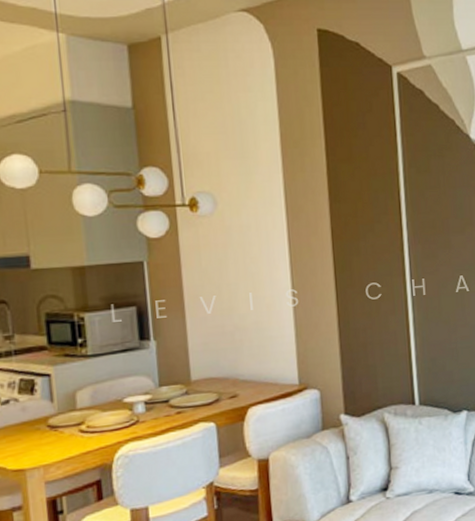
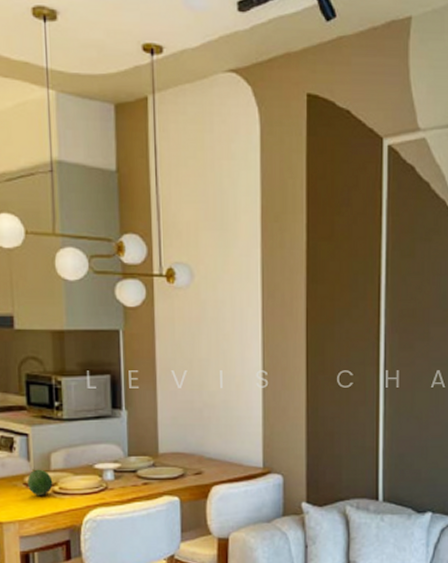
fruit: none [51,409,80,437] -> present [28,469,53,495]

